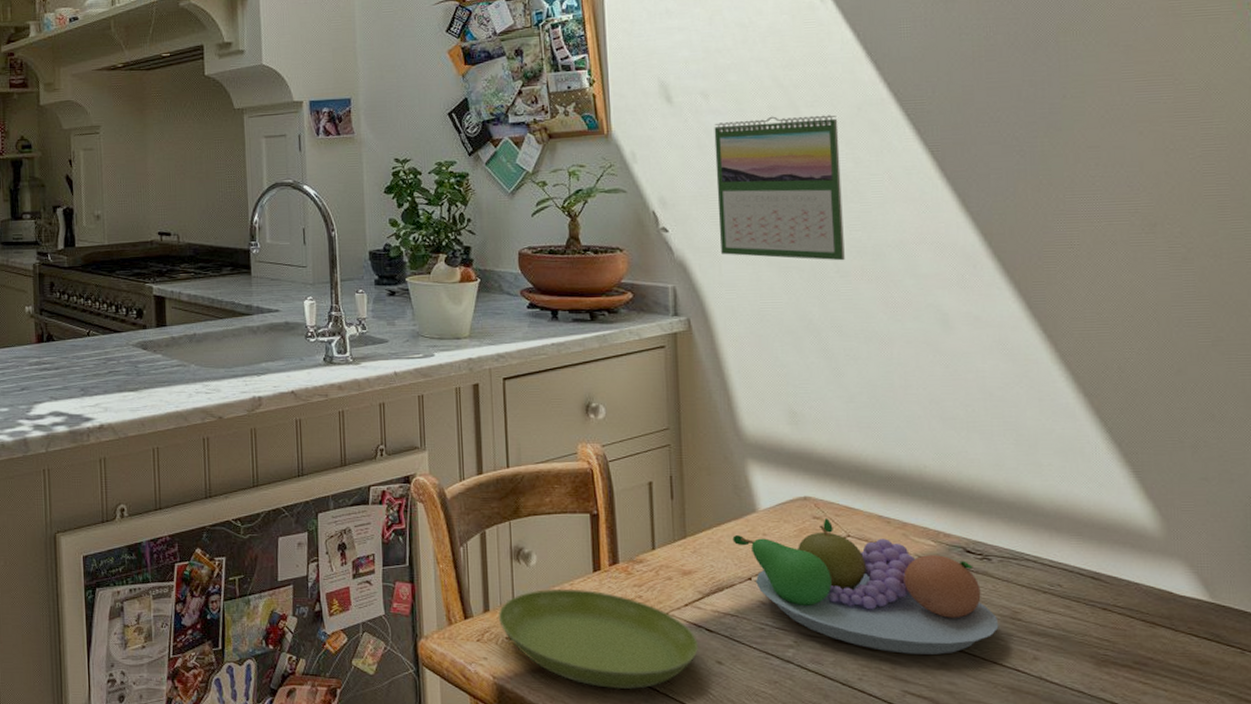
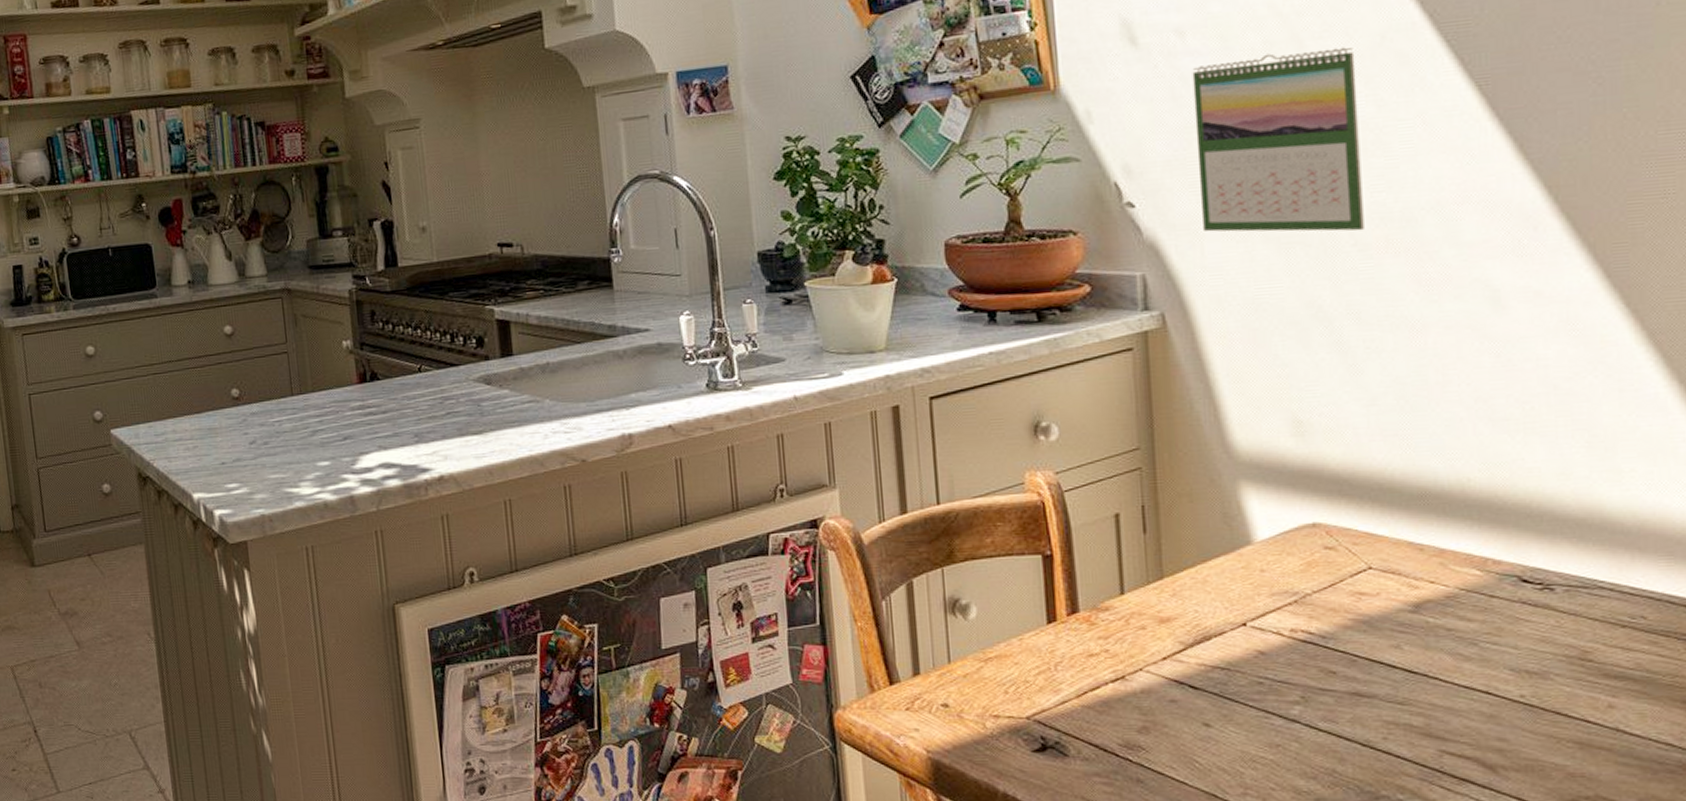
saucer: present [498,589,698,690] -> none [930,645,1180,761]
fruit bowl: present [732,518,999,654] -> none [1222,548,1564,707]

